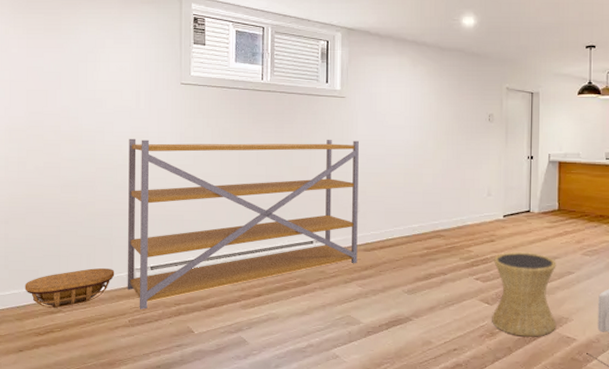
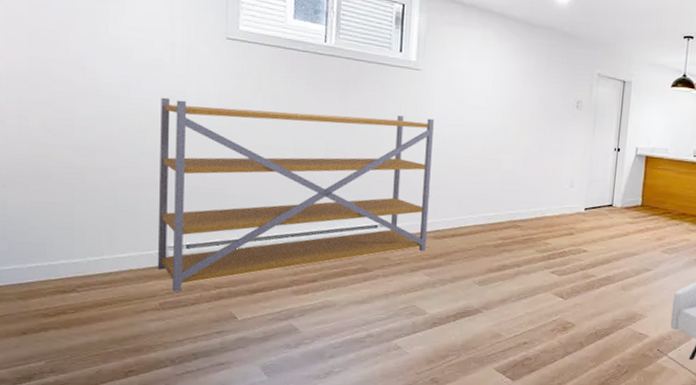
basket: present [25,267,115,308] -> none [28,243,142,287]
side table: present [492,252,557,337] -> none [565,246,635,333]

